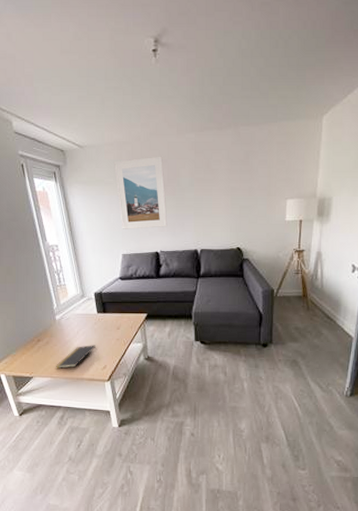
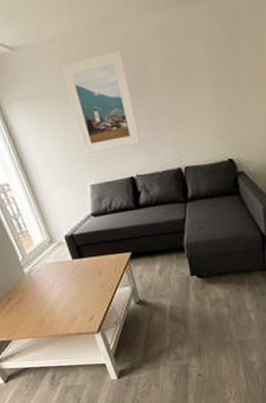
notepad: present [56,345,97,368] -> none [35,295,79,327]

